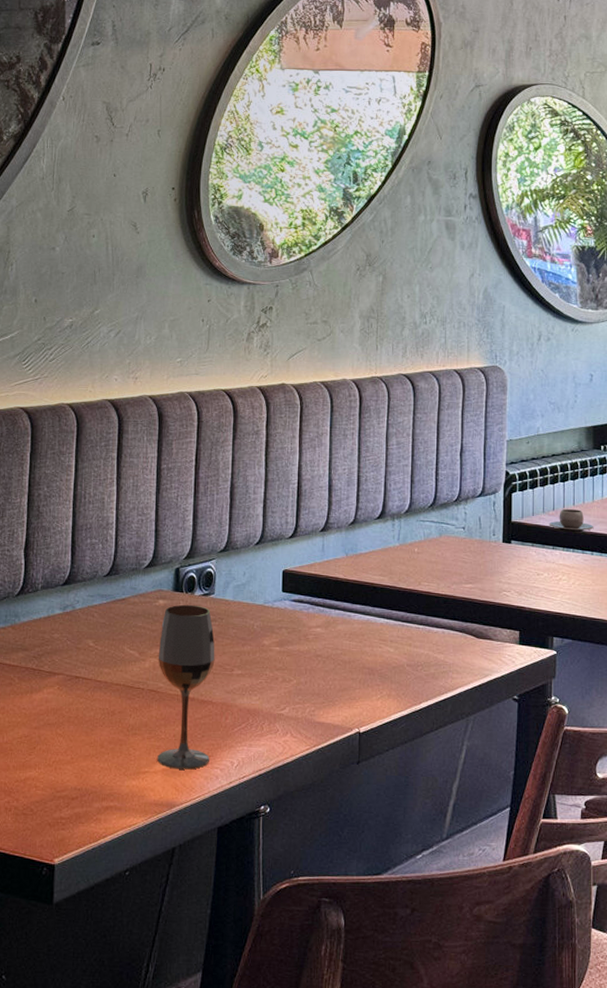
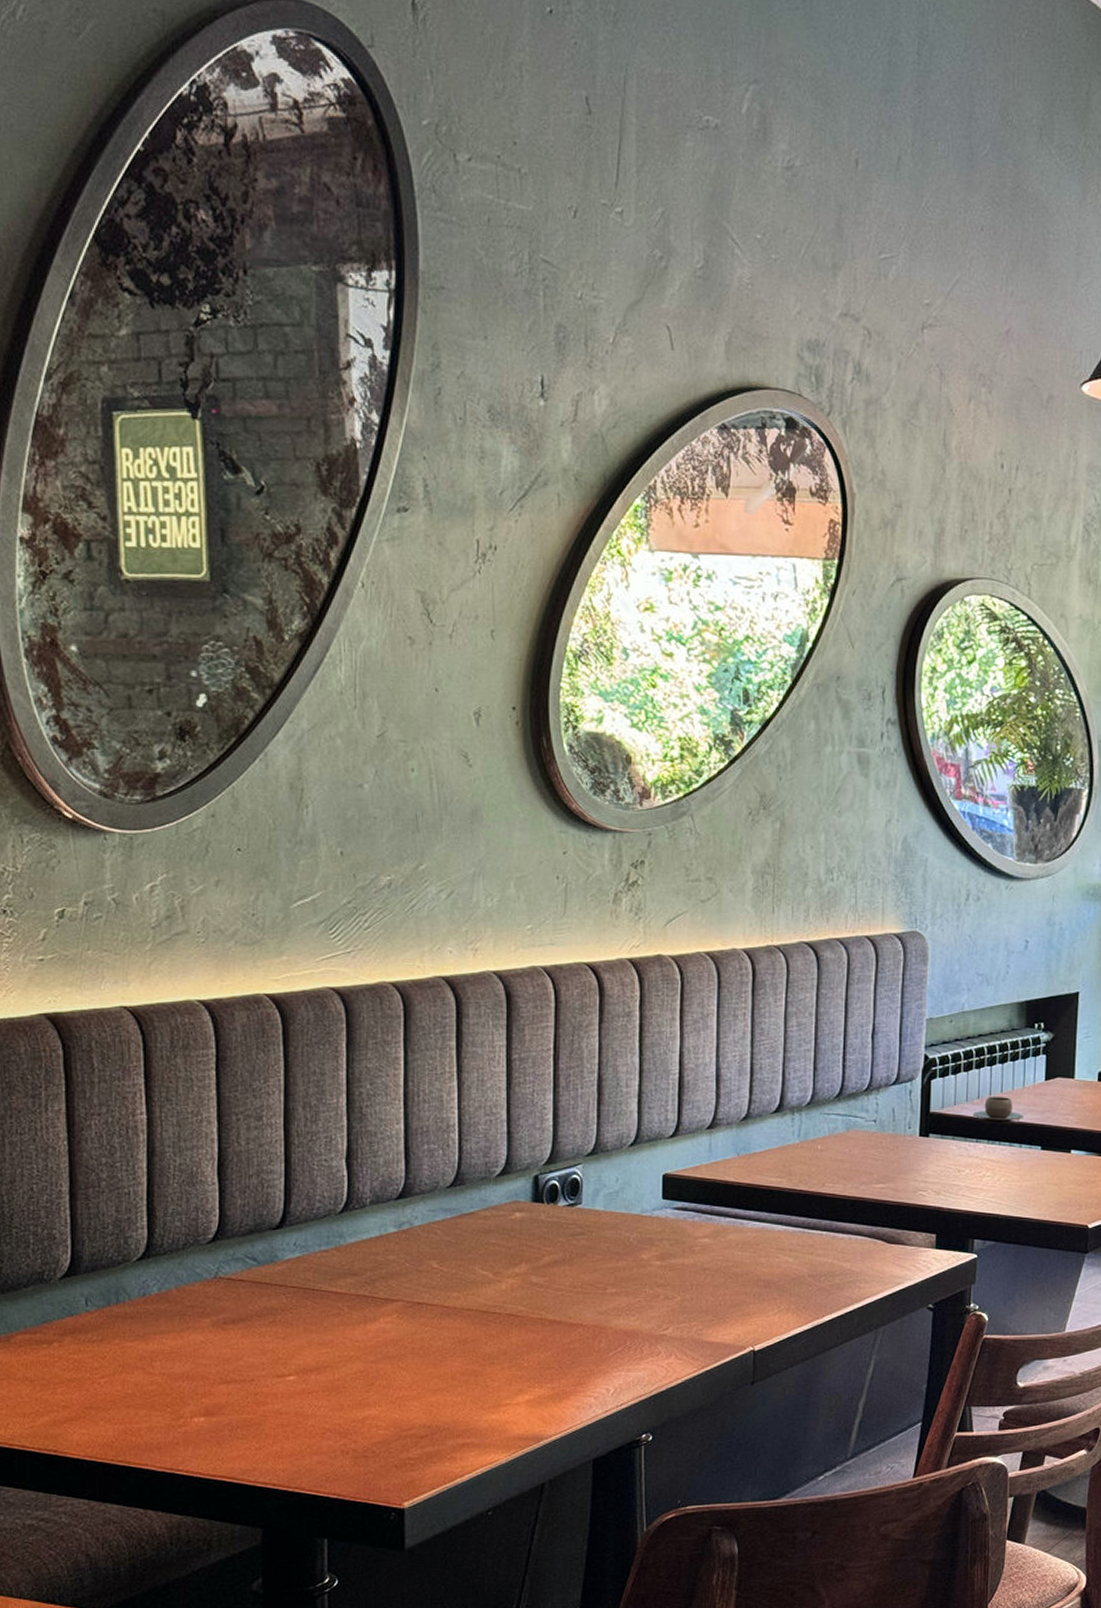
wine glass: present [157,604,215,770] -> none [516,1217,585,1400]

